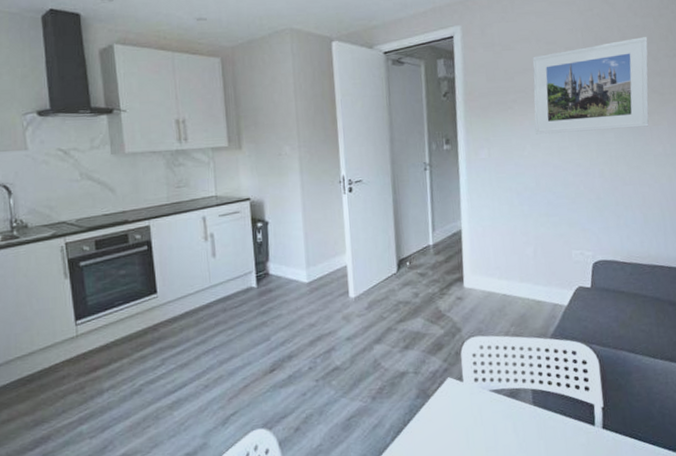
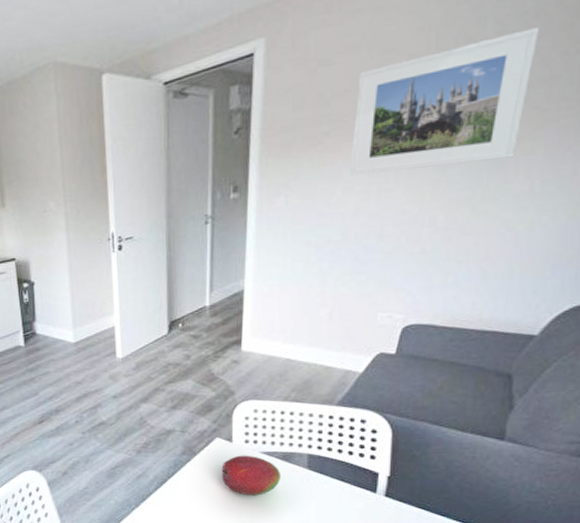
fruit: none [455,394,511,439] -> present [221,455,282,496]

